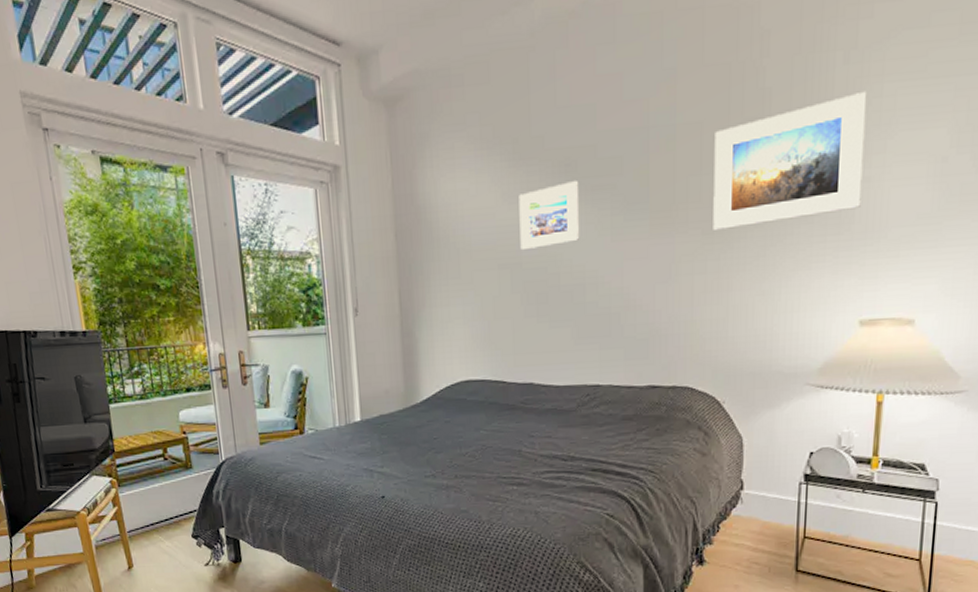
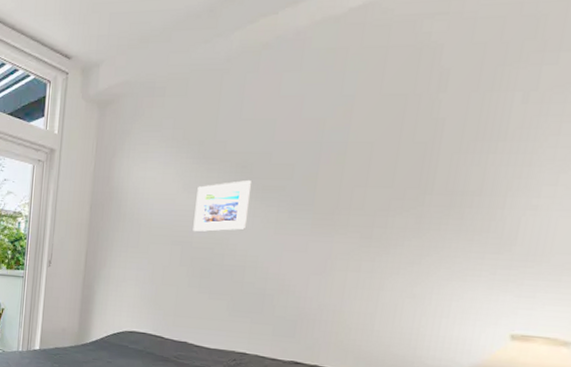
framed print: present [713,90,867,230] -> none [371,128,544,236]

